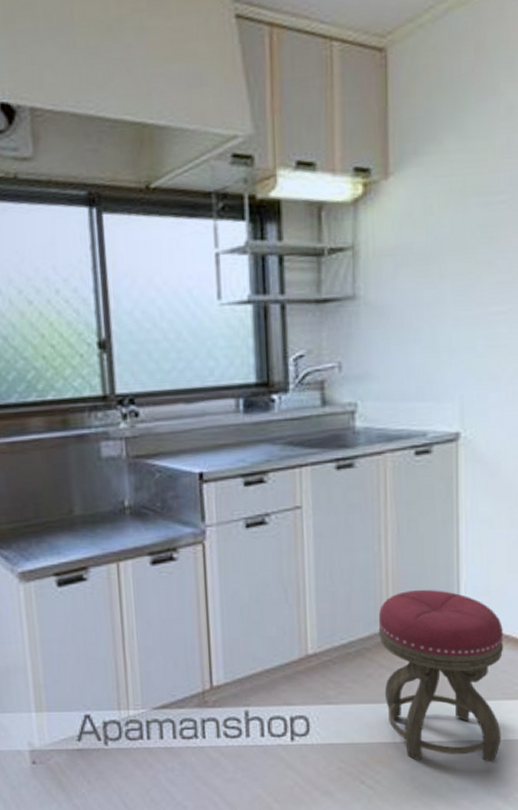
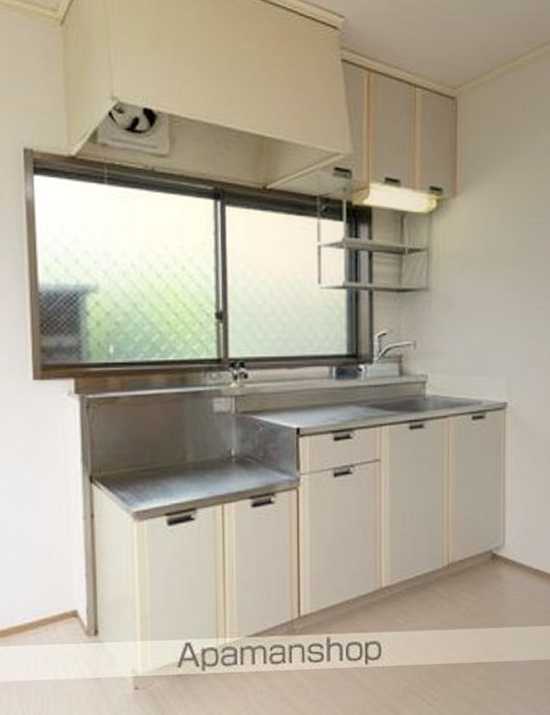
stool: present [378,589,504,762] -> none [440,531,539,680]

